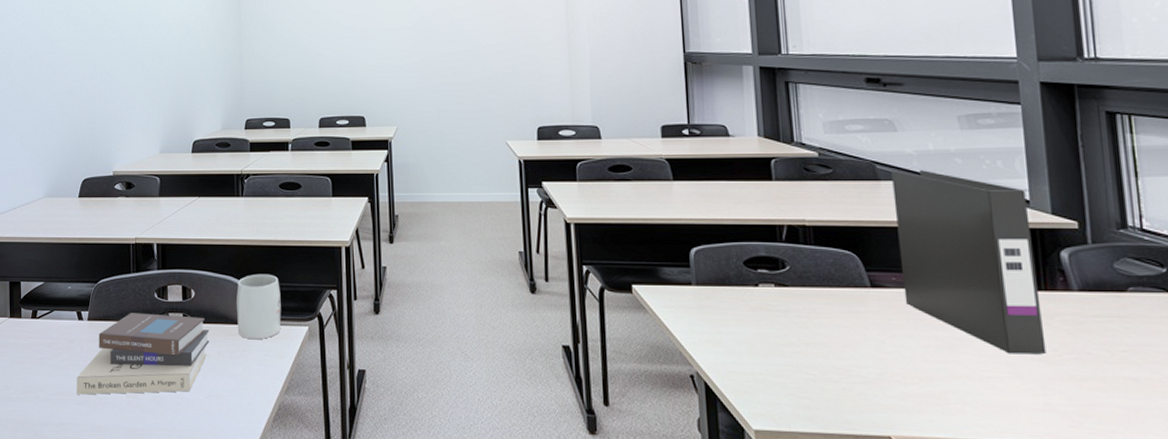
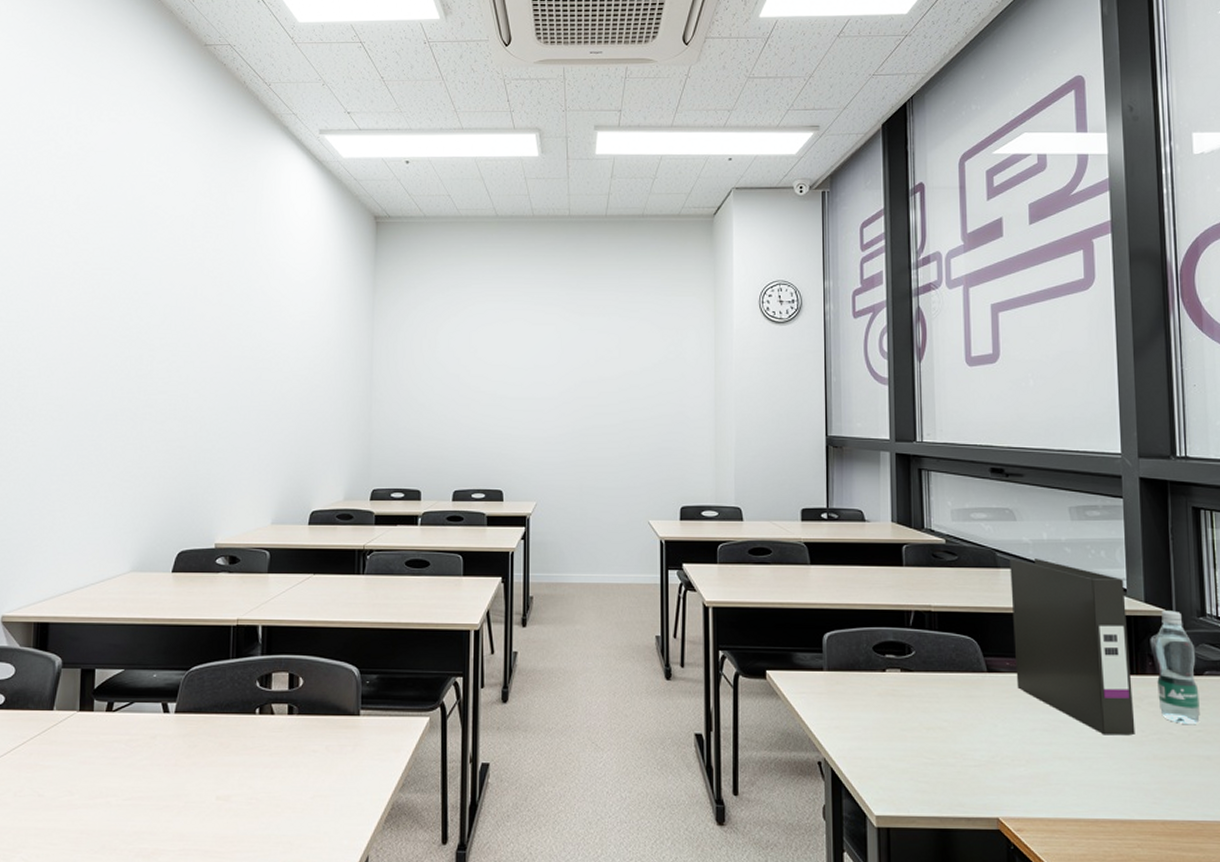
books: present [76,313,210,395] -> none [156,704,318,799]
mug: present [236,274,281,340] -> none [349,659,401,733]
bottle: none [1065,222,1125,345] -> present [1154,610,1200,725]

